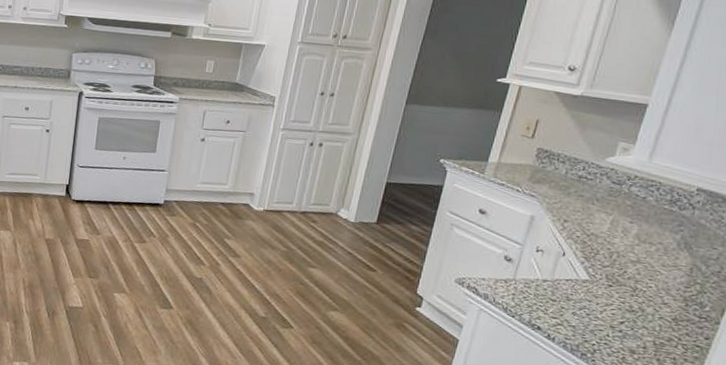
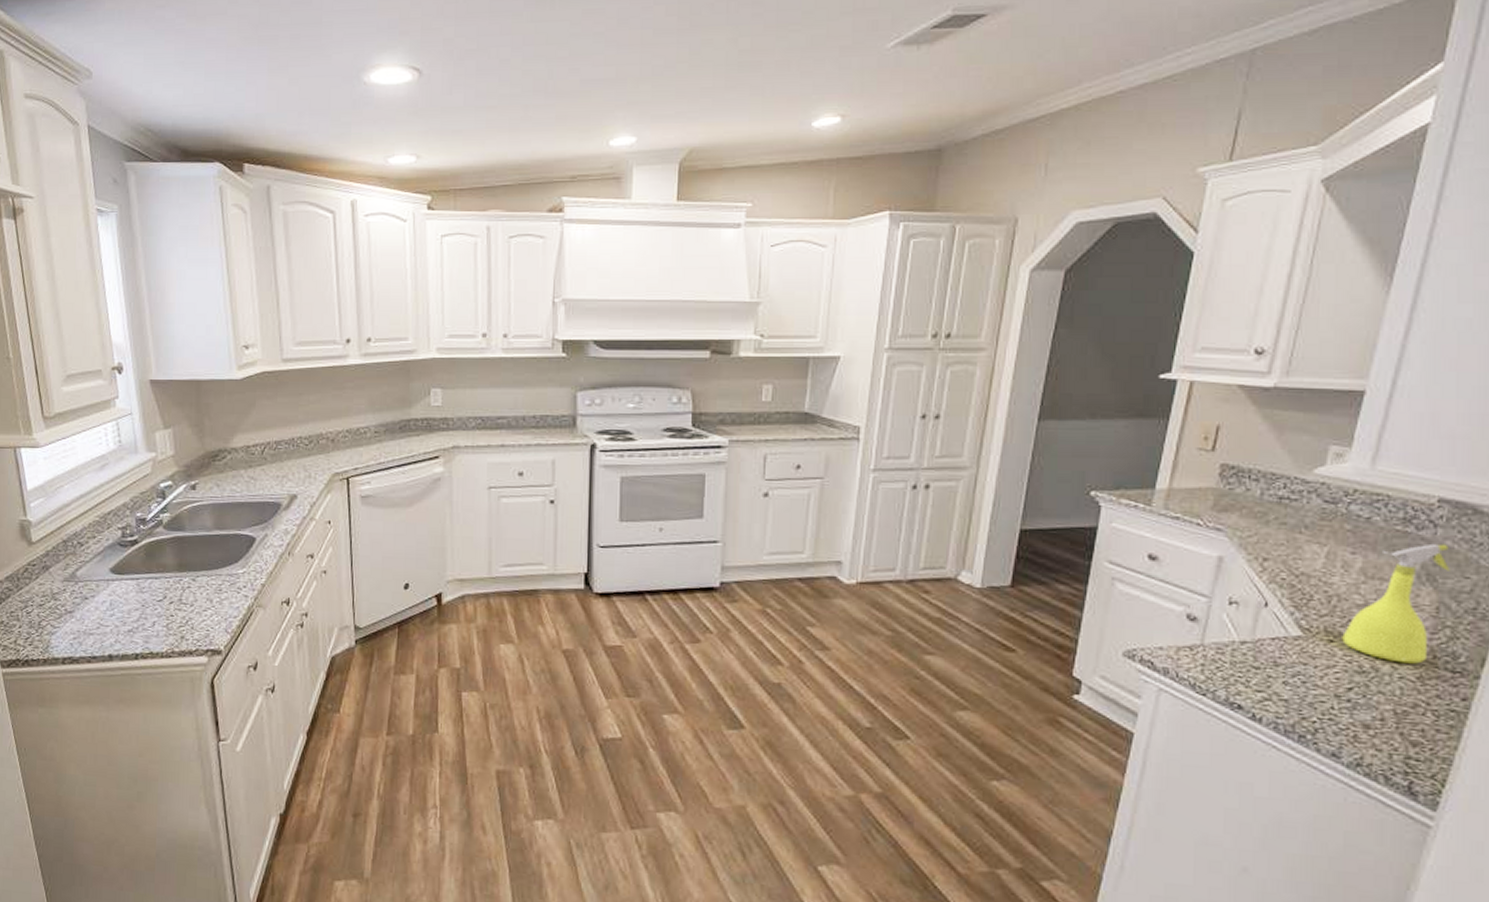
spray bottle: none [618,221,703,309] -> present [1342,543,1451,664]

